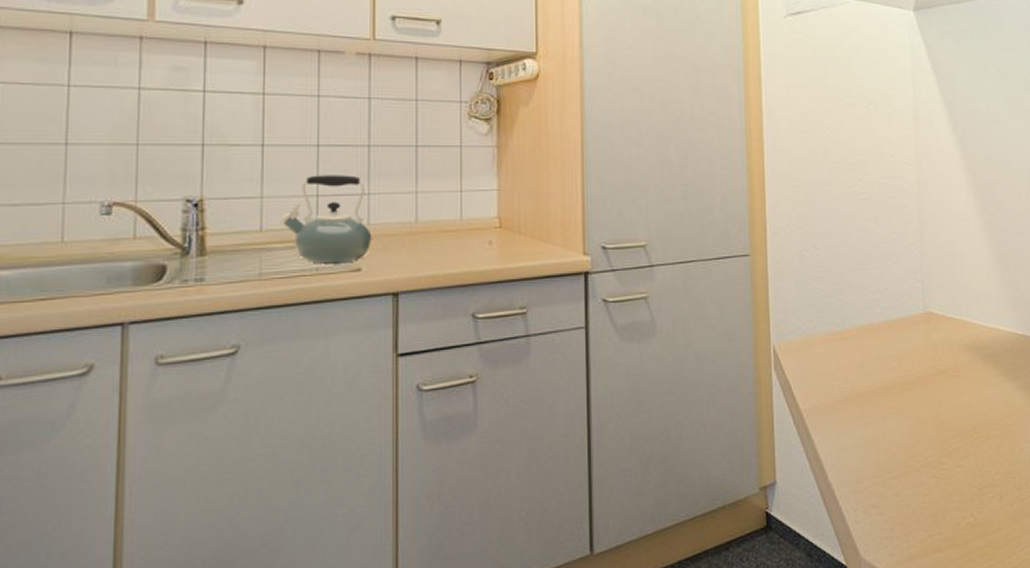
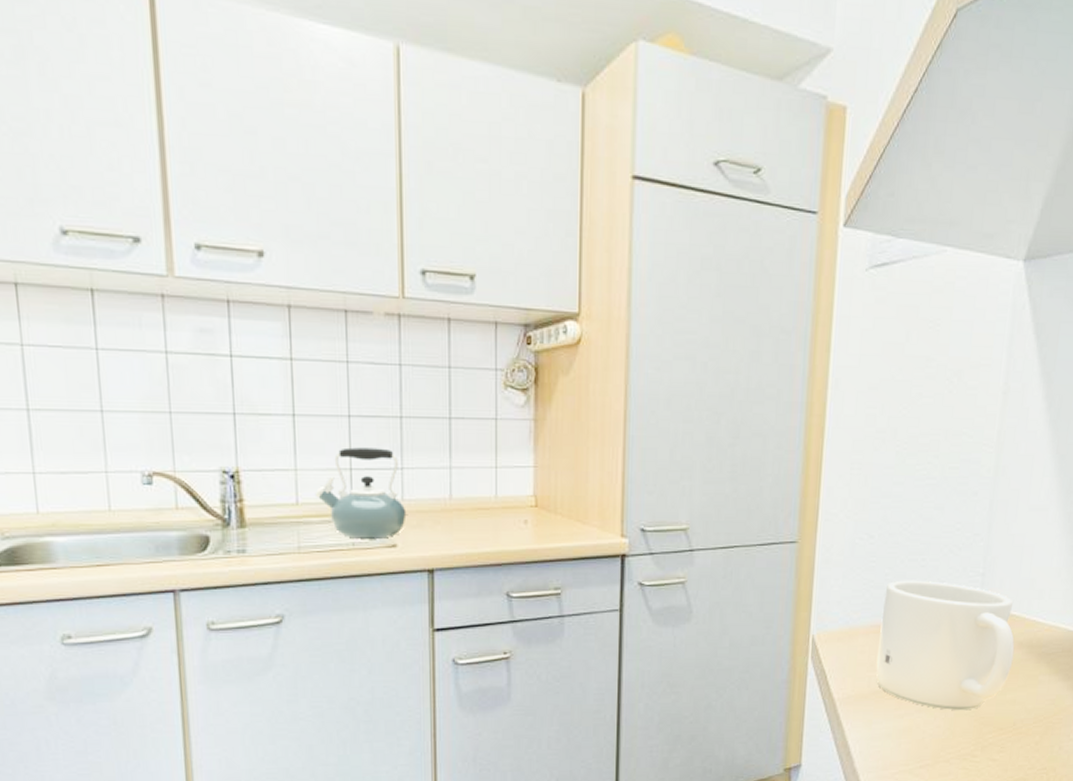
mug: none [836,288,963,416] -> present [876,580,1015,710]

